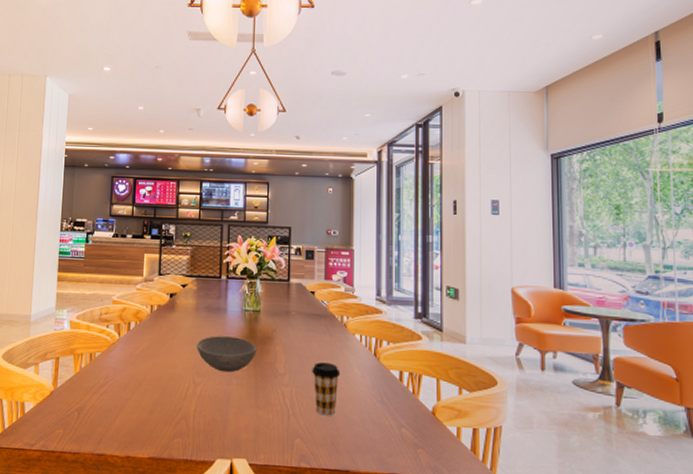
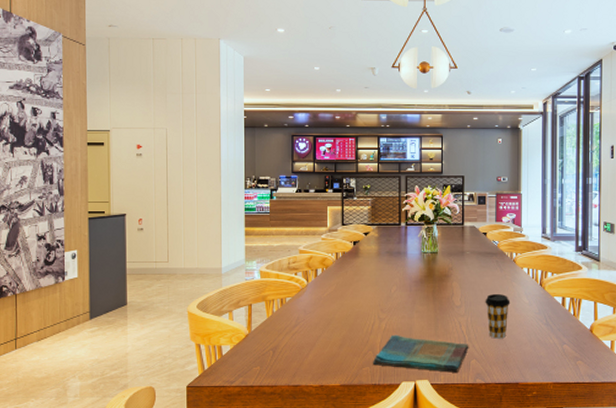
dish towel: none [184,402,293,453] -> present [372,334,469,373]
bowl: present [197,336,257,373] -> none [380,276,435,308]

